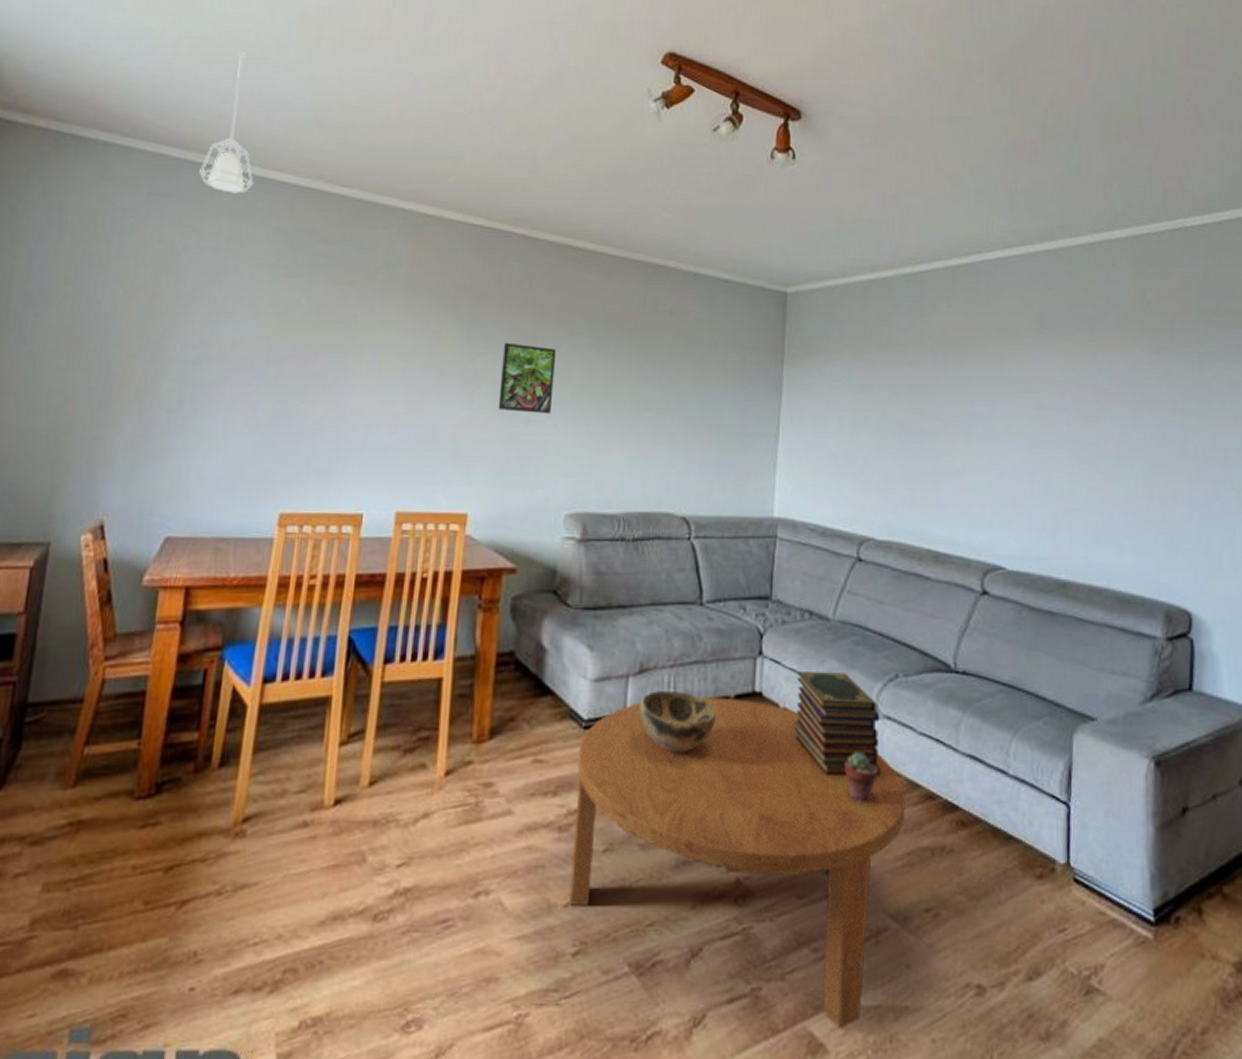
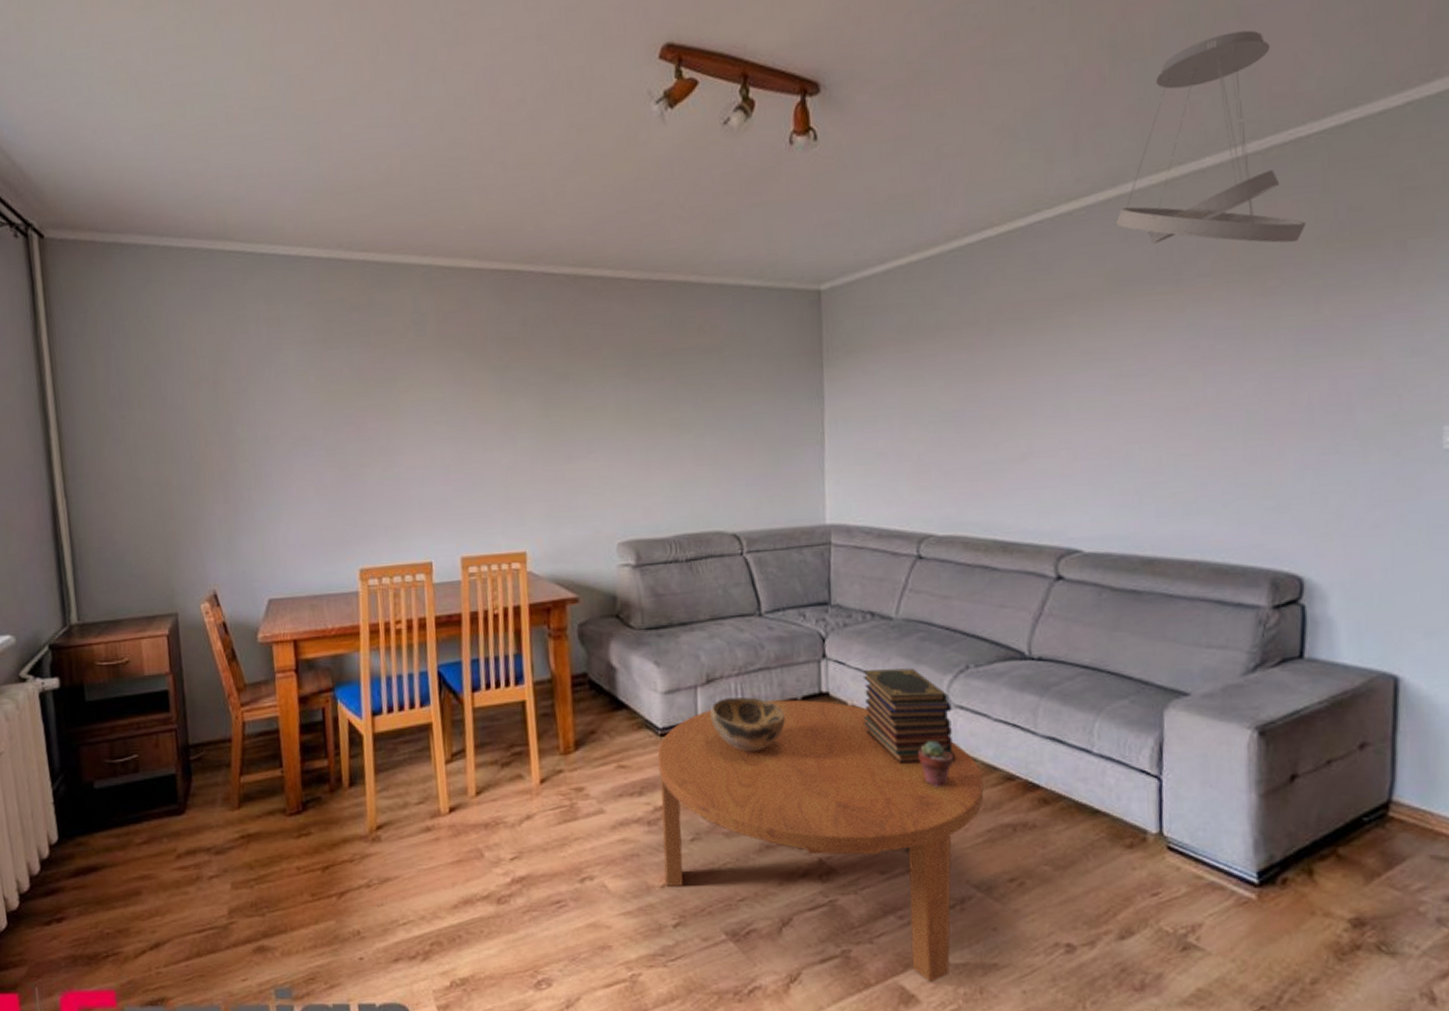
pendant lamp: present [199,52,254,194] -> none [230,131,280,276]
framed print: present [498,342,557,414] -> none [536,383,592,451]
ceiling light fixture: none [1042,133,1192,312] -> present [1115,30,1306,244]

